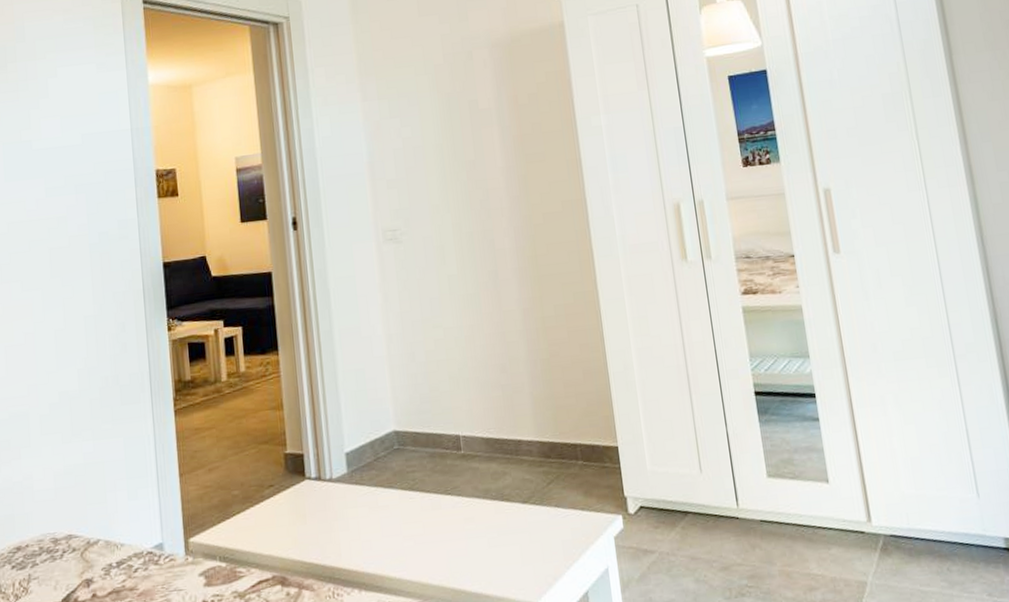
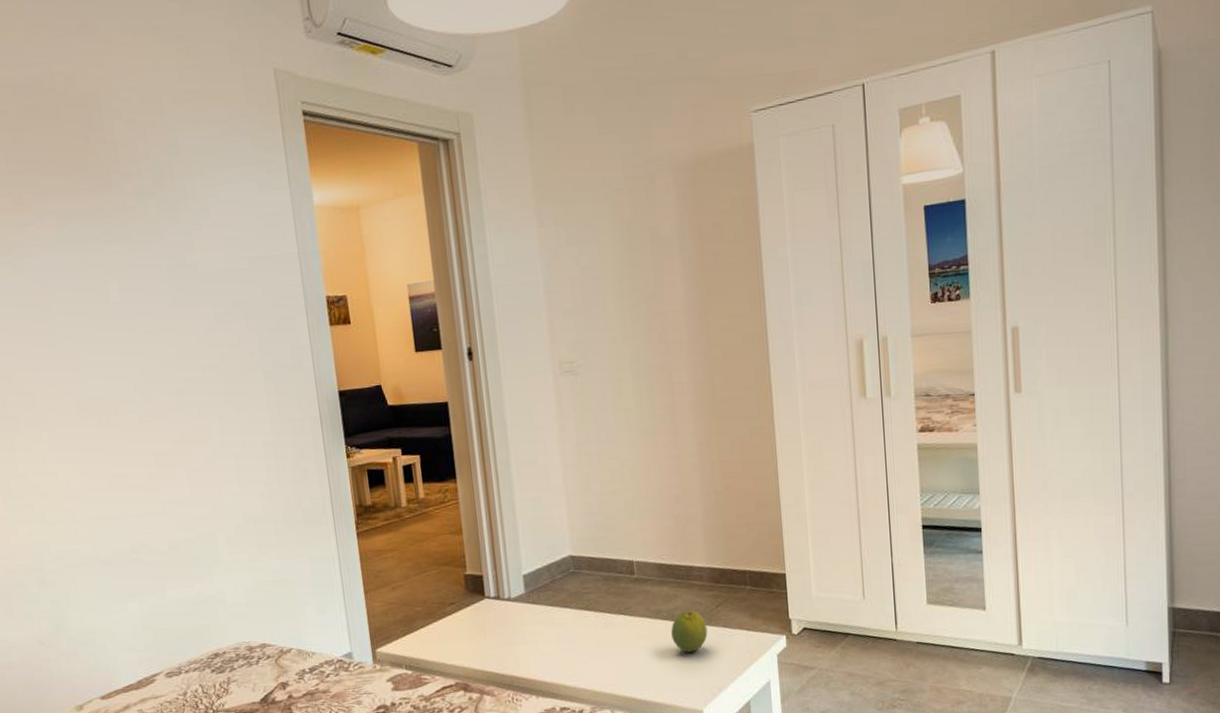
fruit: none [501,488,540,537] -> present [671,610,708,653]

